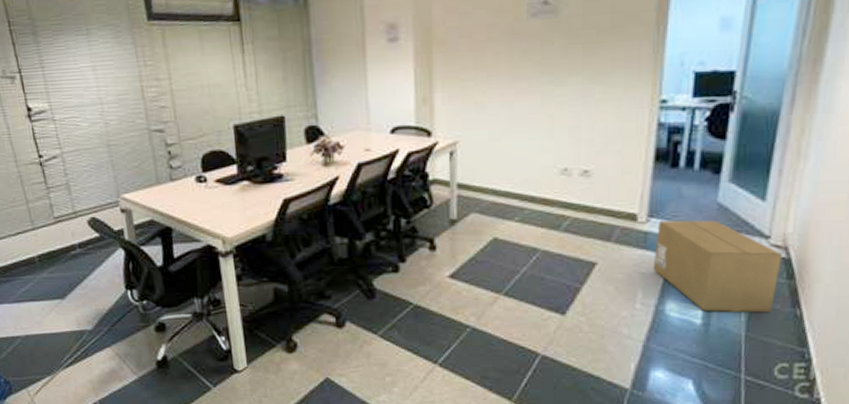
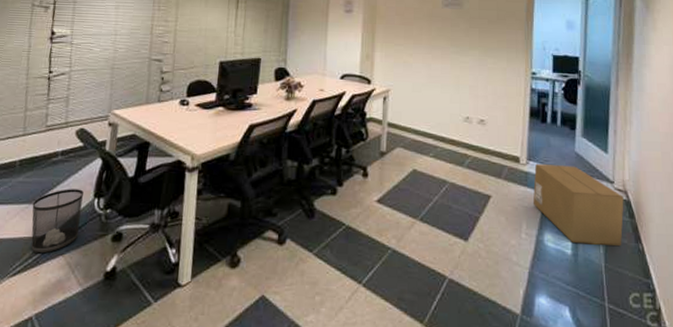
waste bin: none [64,282,120,346] -> present [31,189,84,254]

